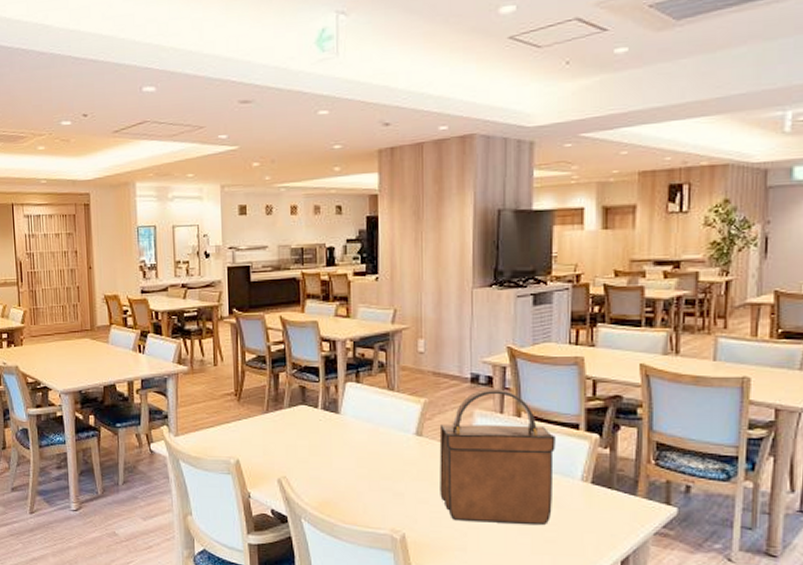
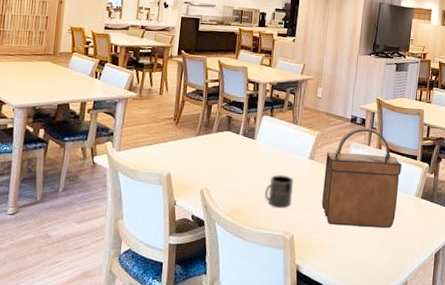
mug: none [361,456,398,499] -> present [265,174,294,208]

